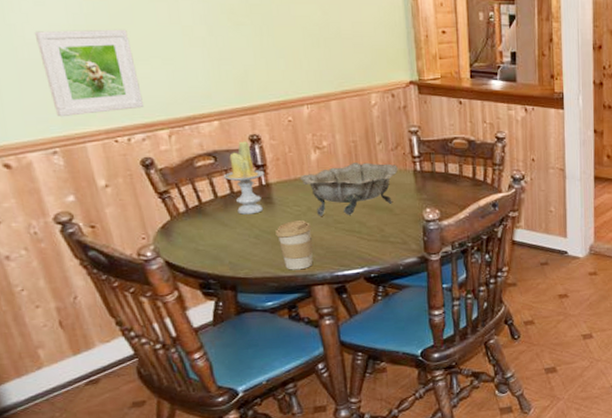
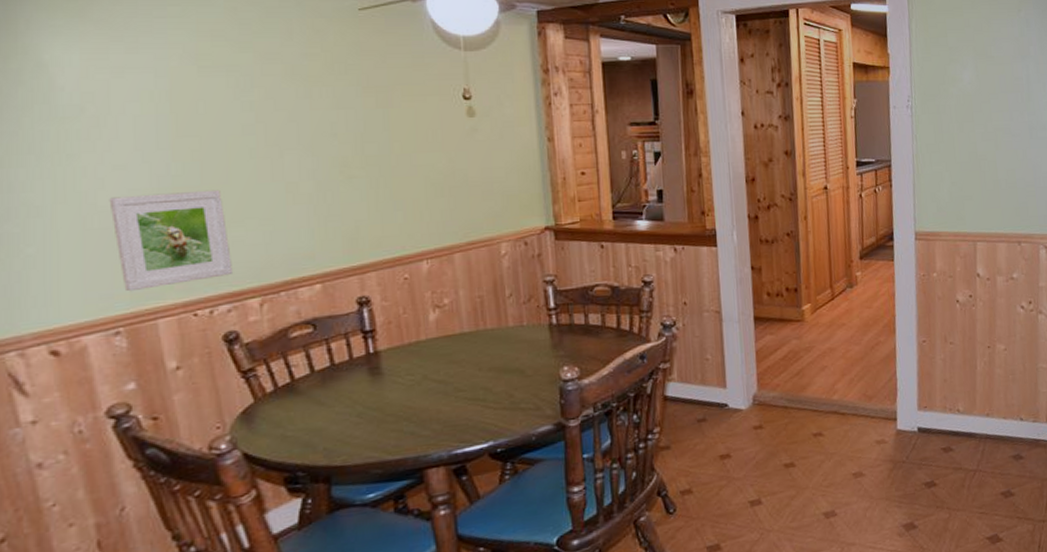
candle: present [223,141,265,215] -> none [322,304,373,390]
coffee cup: present [275,220,313,270] -> none [383,391,428,452]
decorative bowl: present [299,162,398,216] -> none [414,318,531,385]

